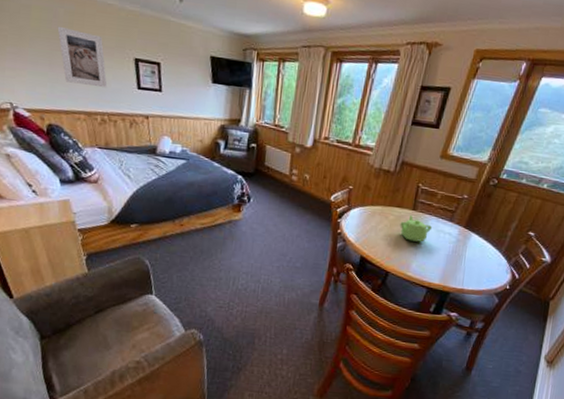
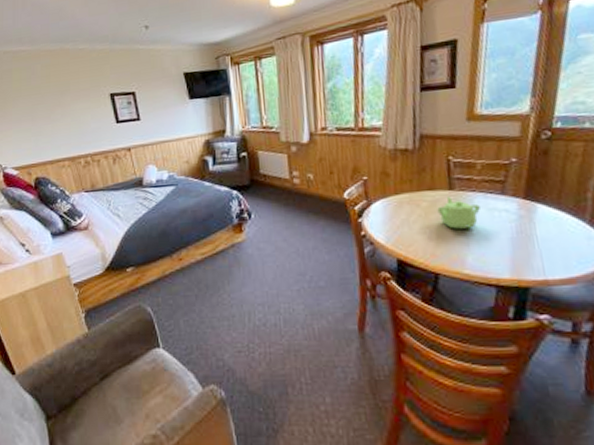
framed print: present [57,26,108,88] -> none [36,80,87,133]

